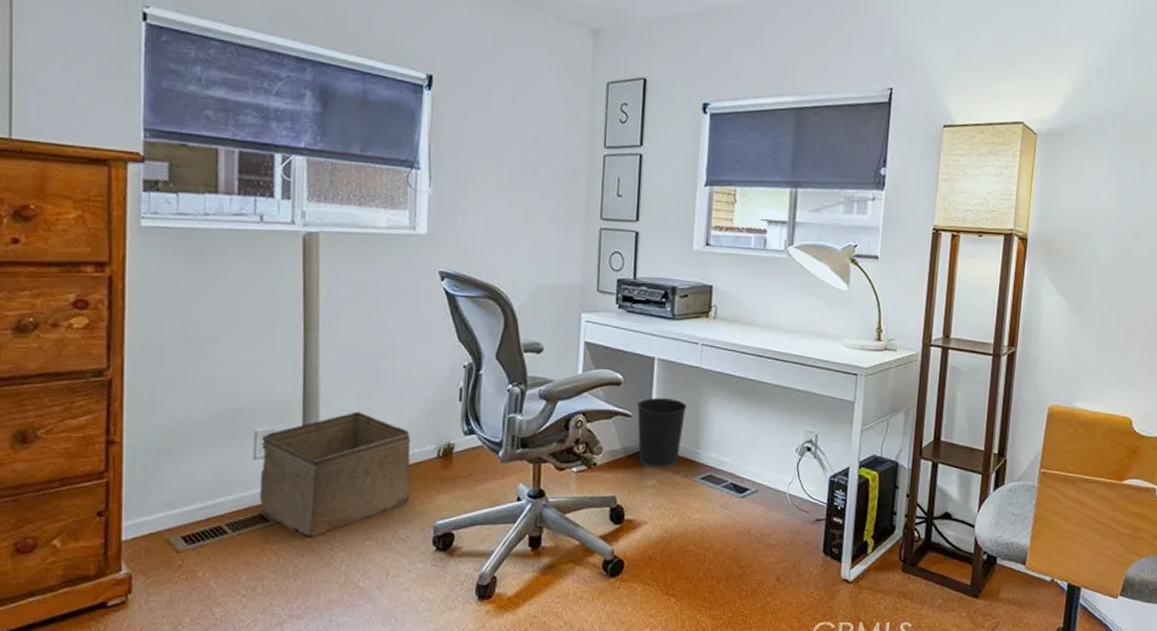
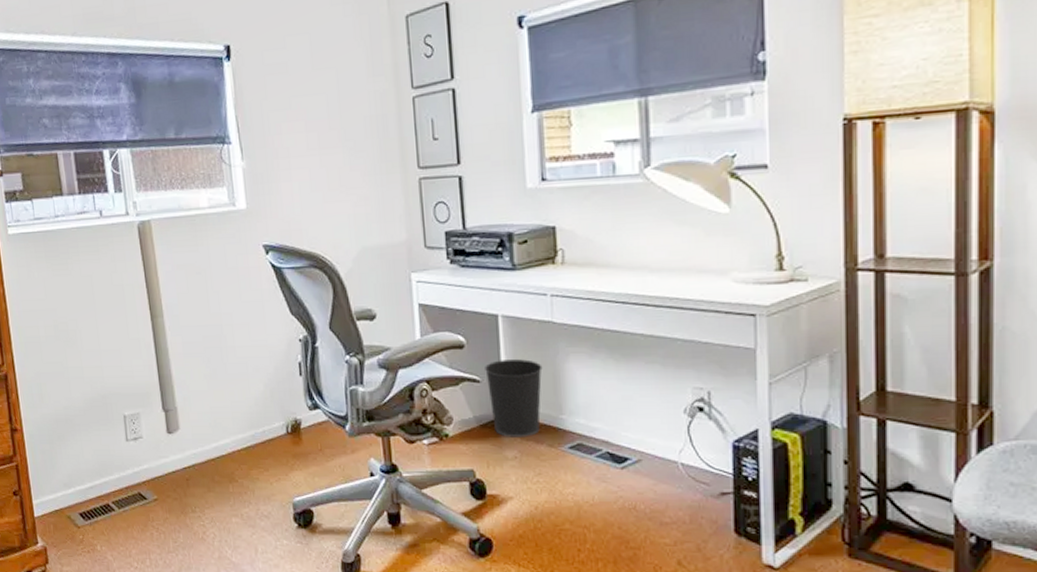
storage bin: present [259,411,411,538] -> none [130,391,267,514]

